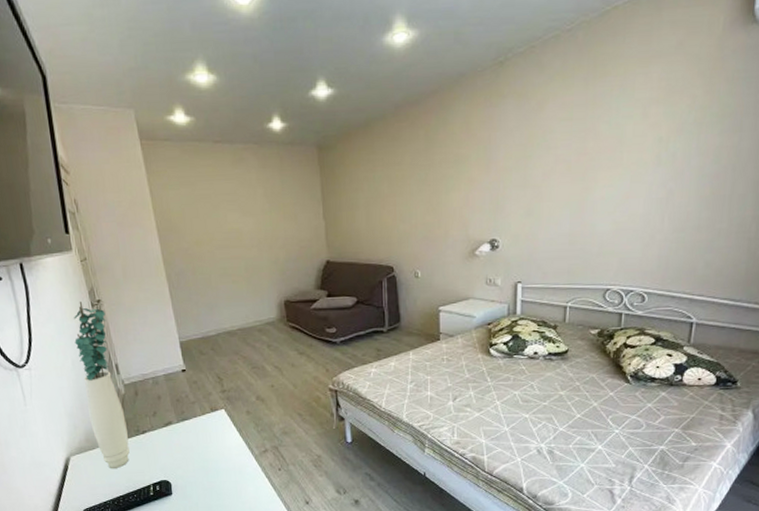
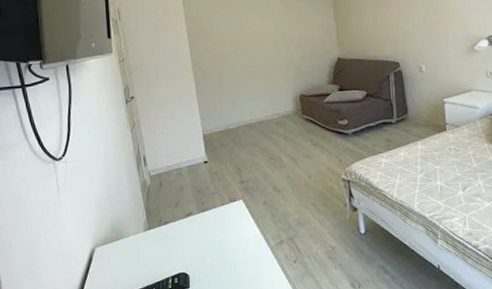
vase: present [73,302,130,468] -> none [108,99,151,260]

